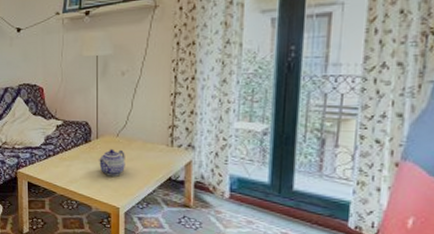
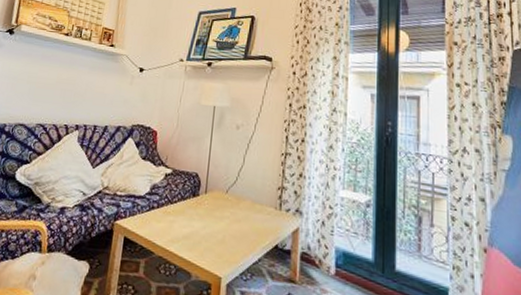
teapot: present [98,149,125,177] -> none [204,206,233,239]

